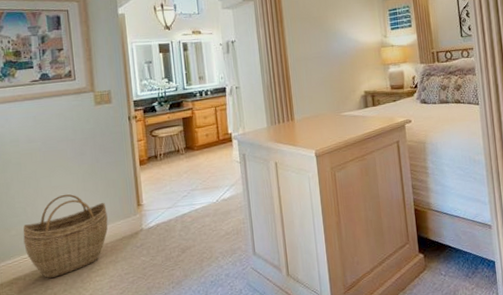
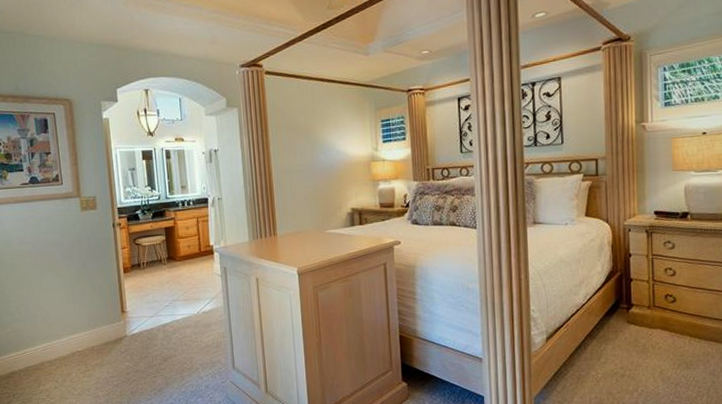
woven basket: present [23,194,108,279] -> none [17,296,95,376]

